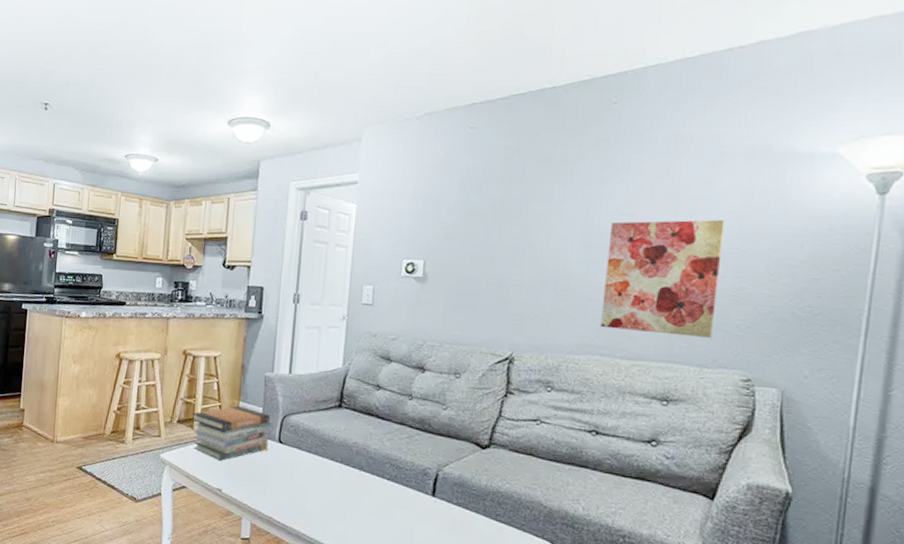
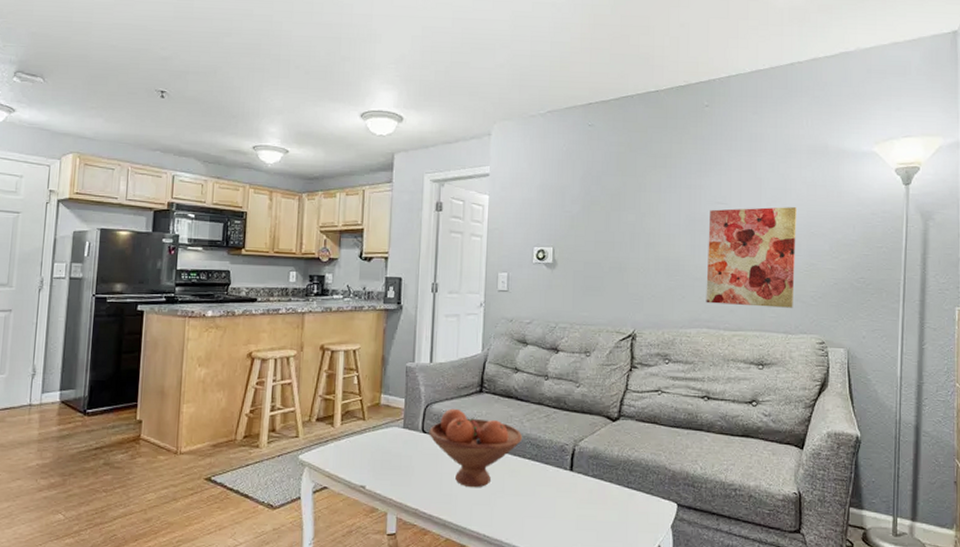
book stack: present [191,406,271,461] -> none [331,399,413,456]
fruit bowl: none [285,421,383,503] -> present [429,408,523,488]

